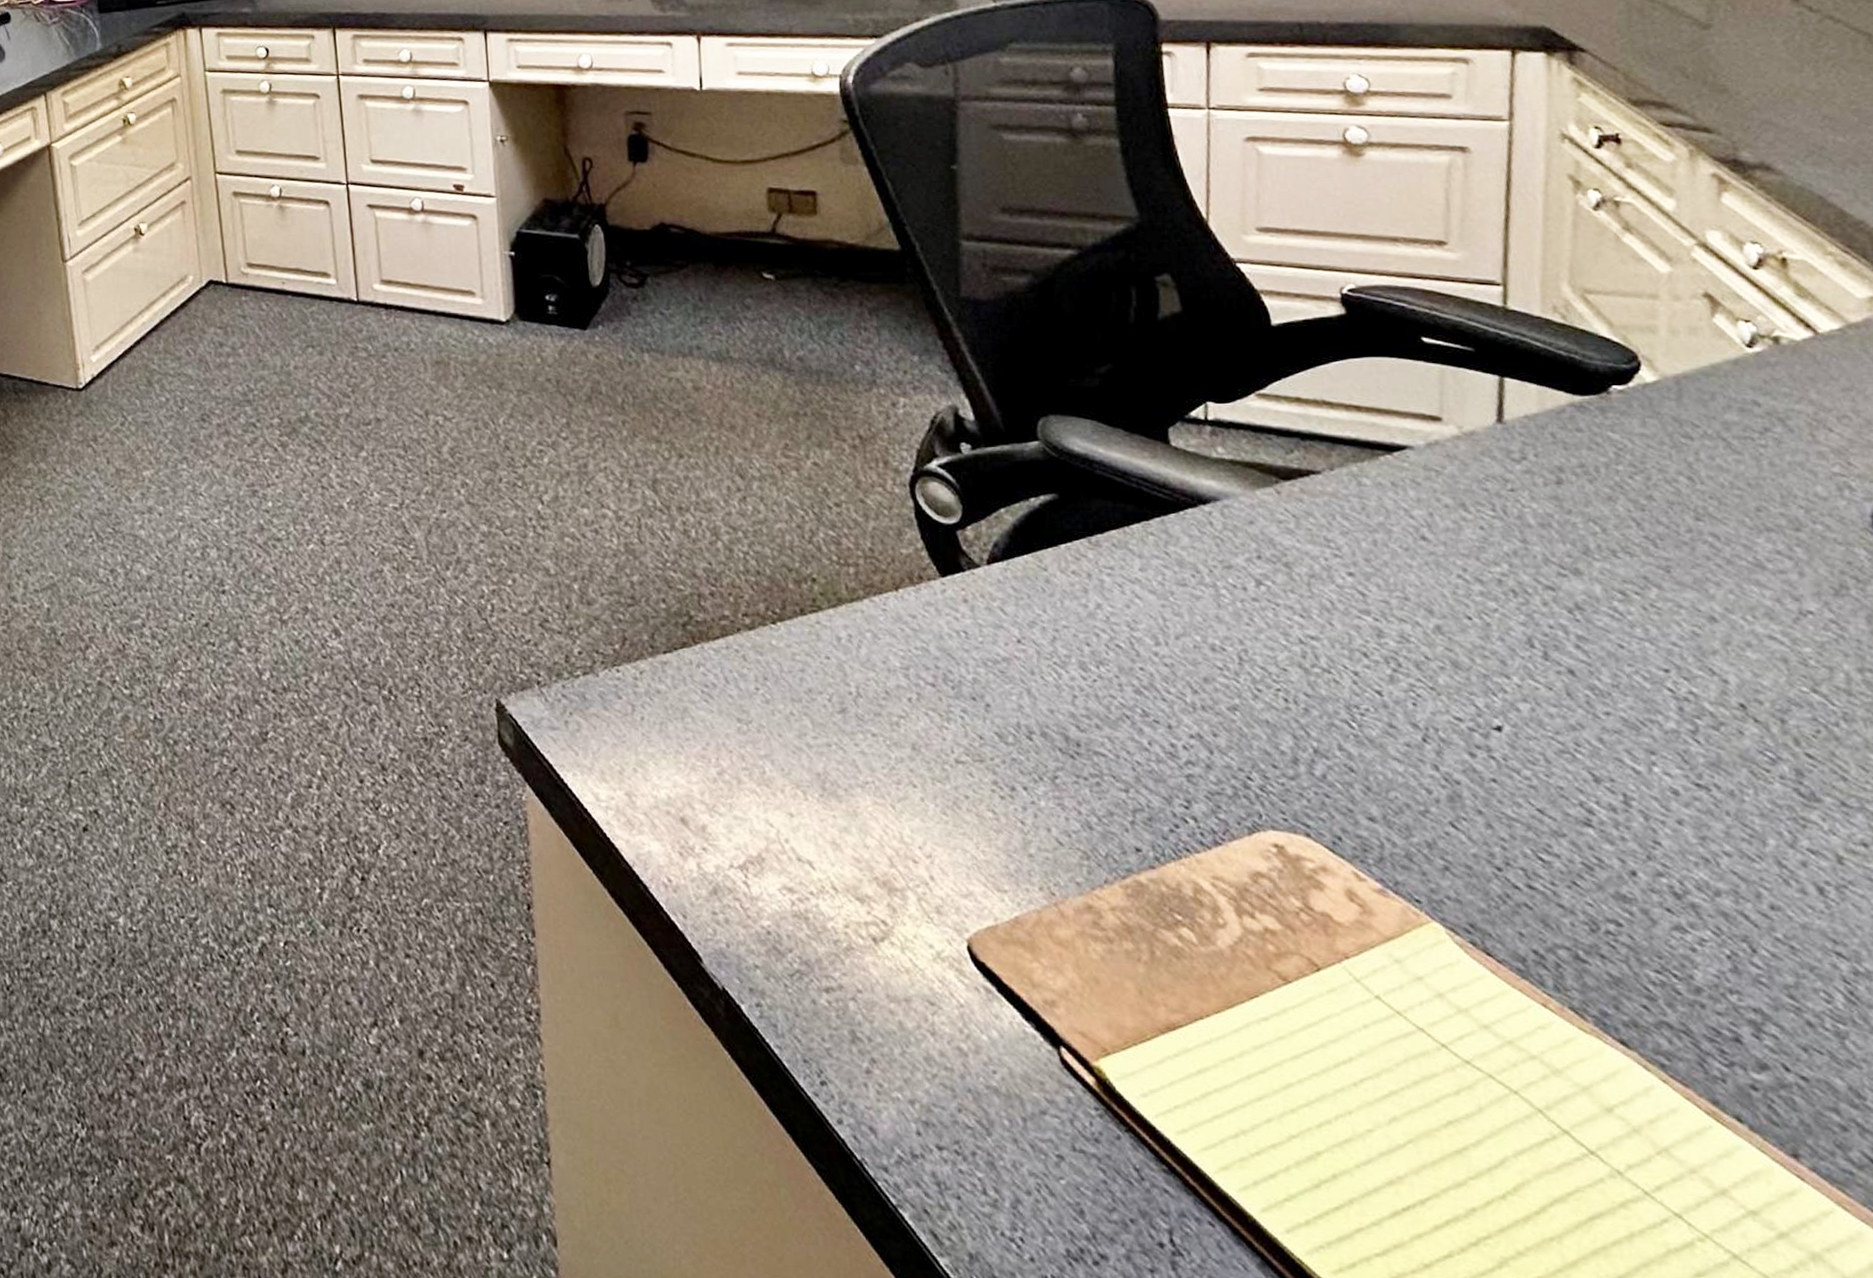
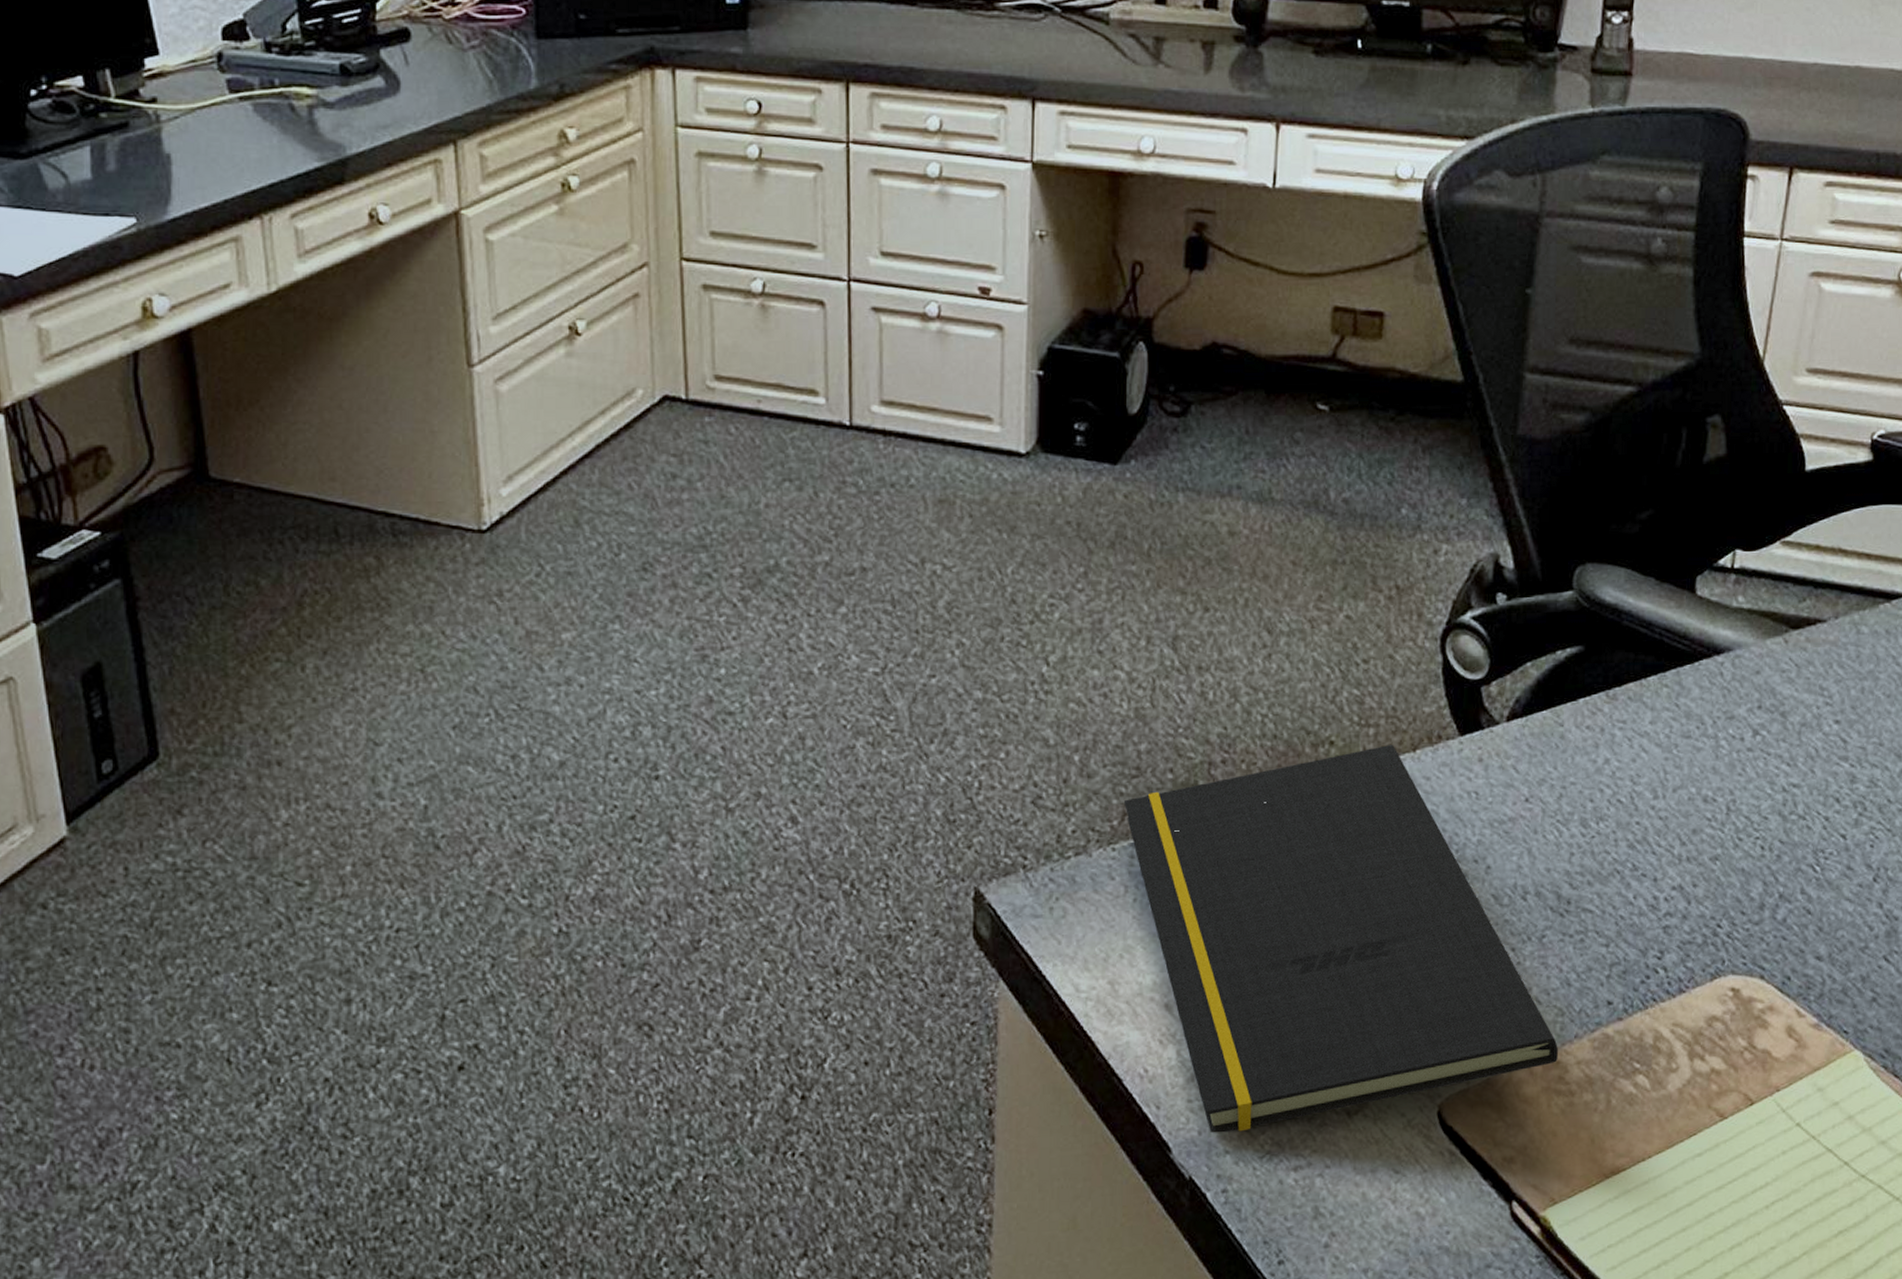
notepad: none [622,584,1090,948] -> present [1123,745,1559,1133]

